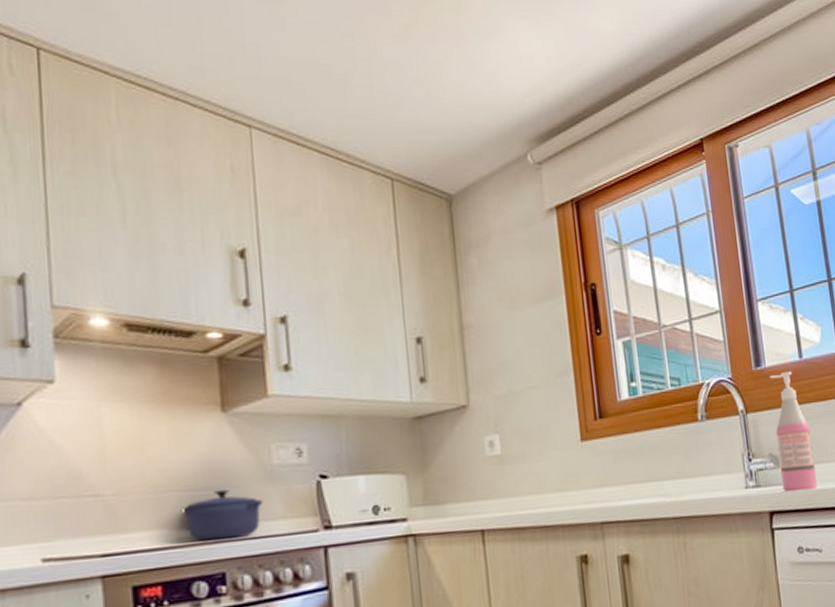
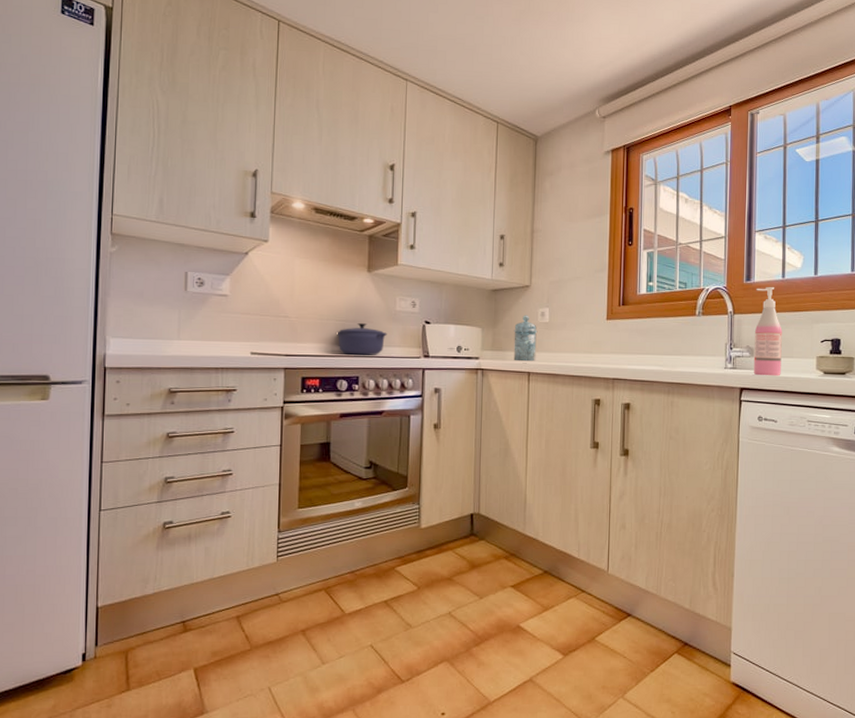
canister: none [452,447,490,517] -> present [513,315,538,362]

